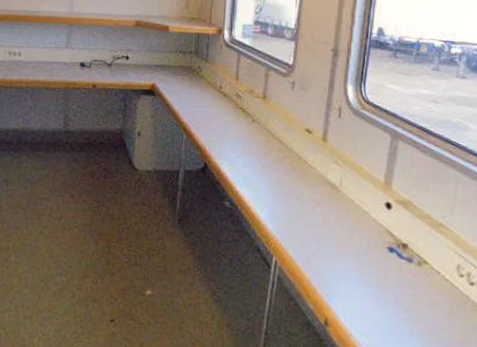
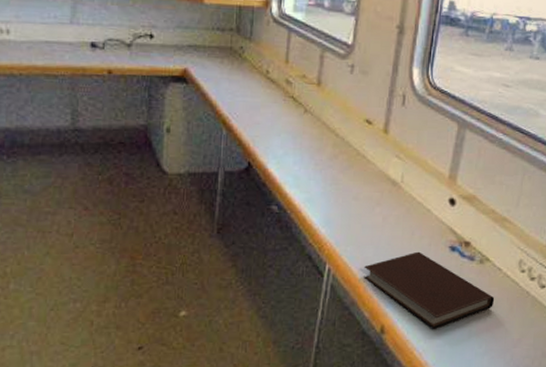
notebook: none [306,250,435,326] -> present [362,251,495,329]

